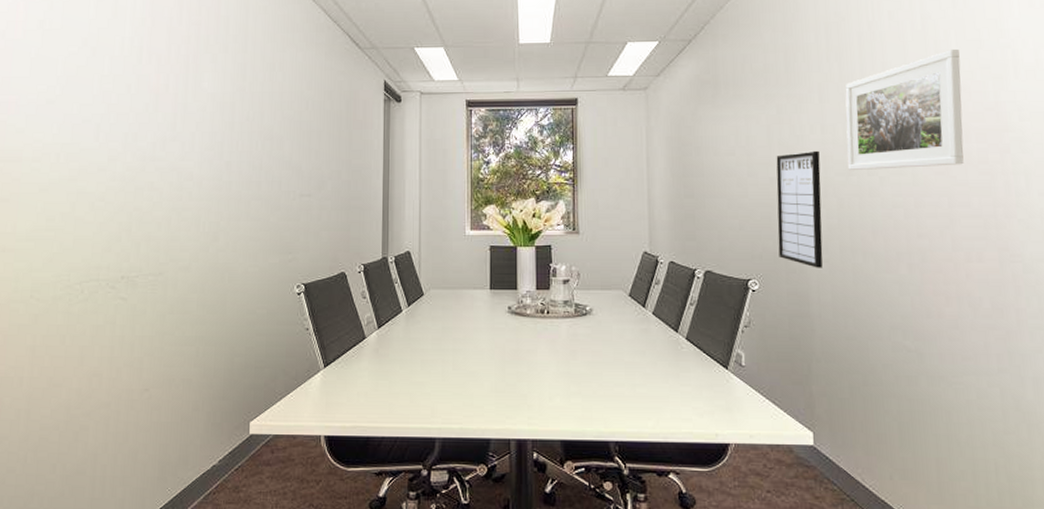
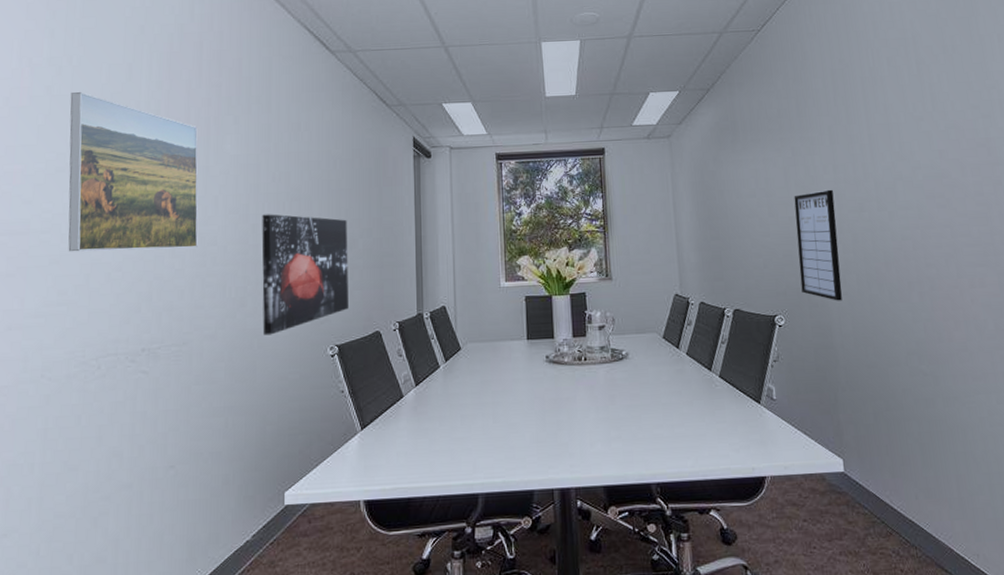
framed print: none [56,26,178,183] -> present [68,91,198,252]
wall art: none [233,152,317,270] -> present [262,214,348,336]
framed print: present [845,48,964,171] -> none [853,90,962,208]

